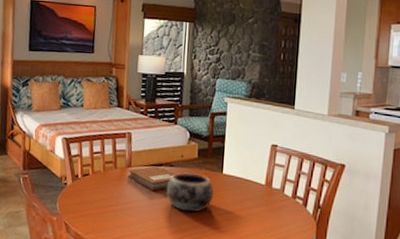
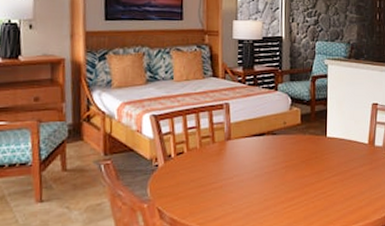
notebook: present [127,166,176,190] -> none [227,136,280,162]
decorative bowl: present [165,172,214,213] -> none [269,138,319,180]

